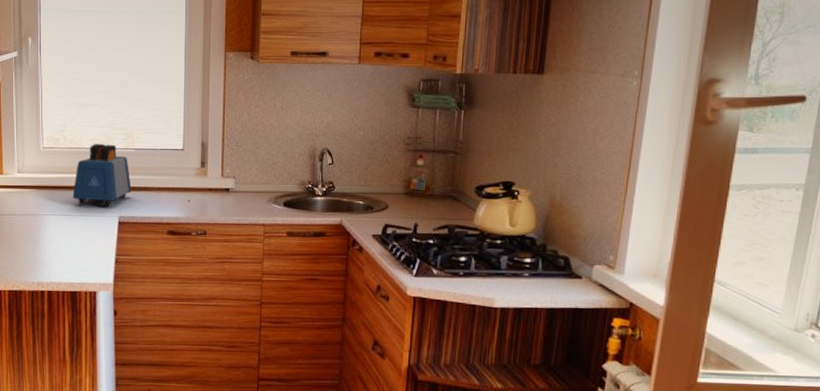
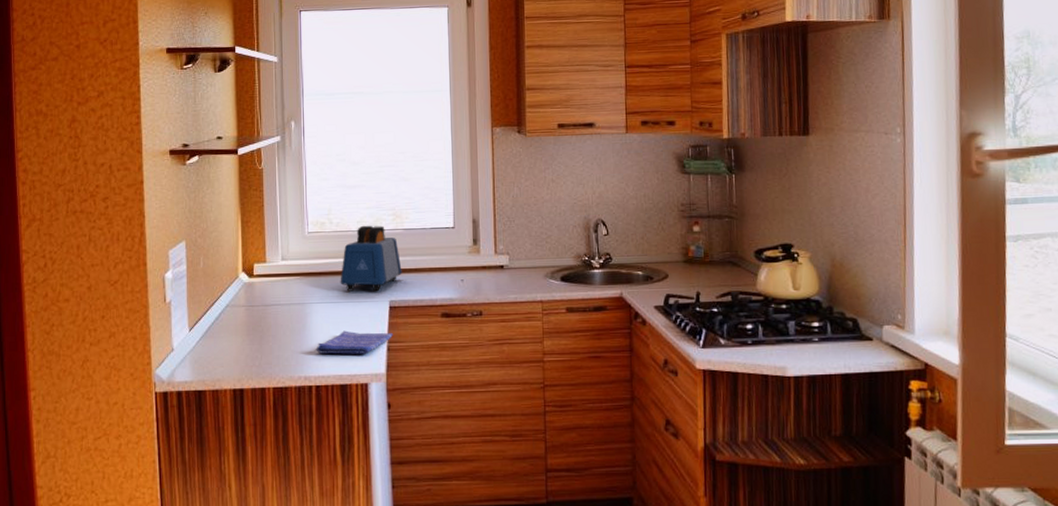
dish towel: none [48,242,121,265] -> present [316,330,393,354]

